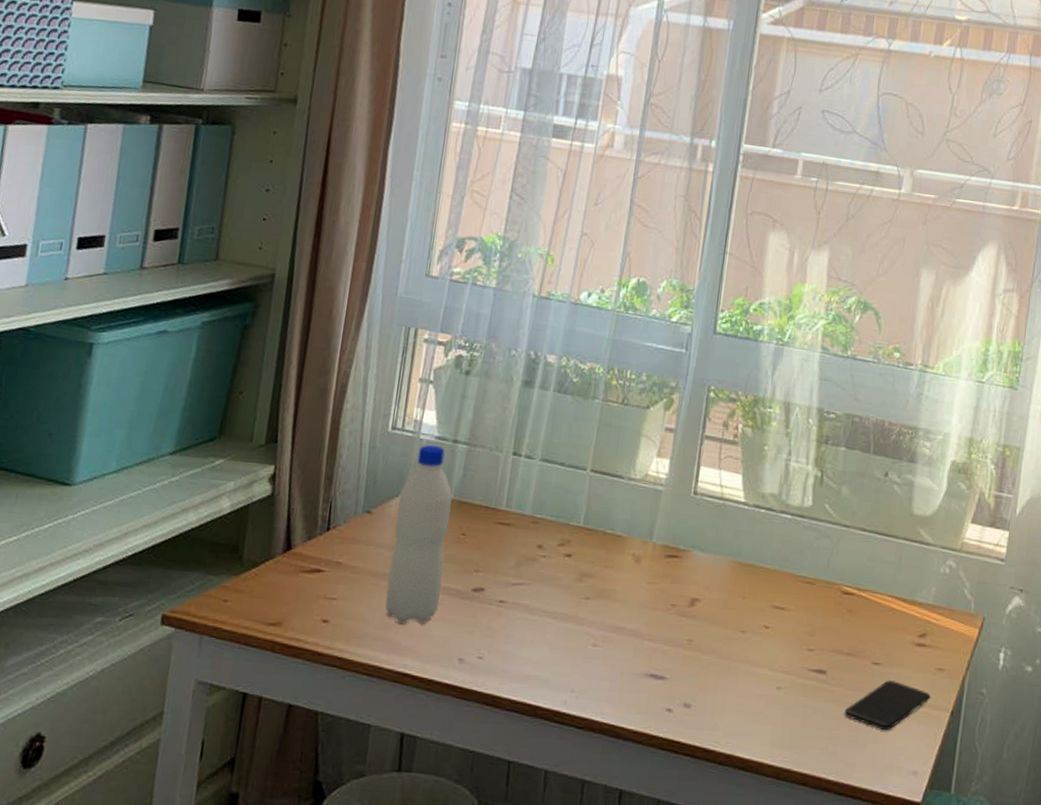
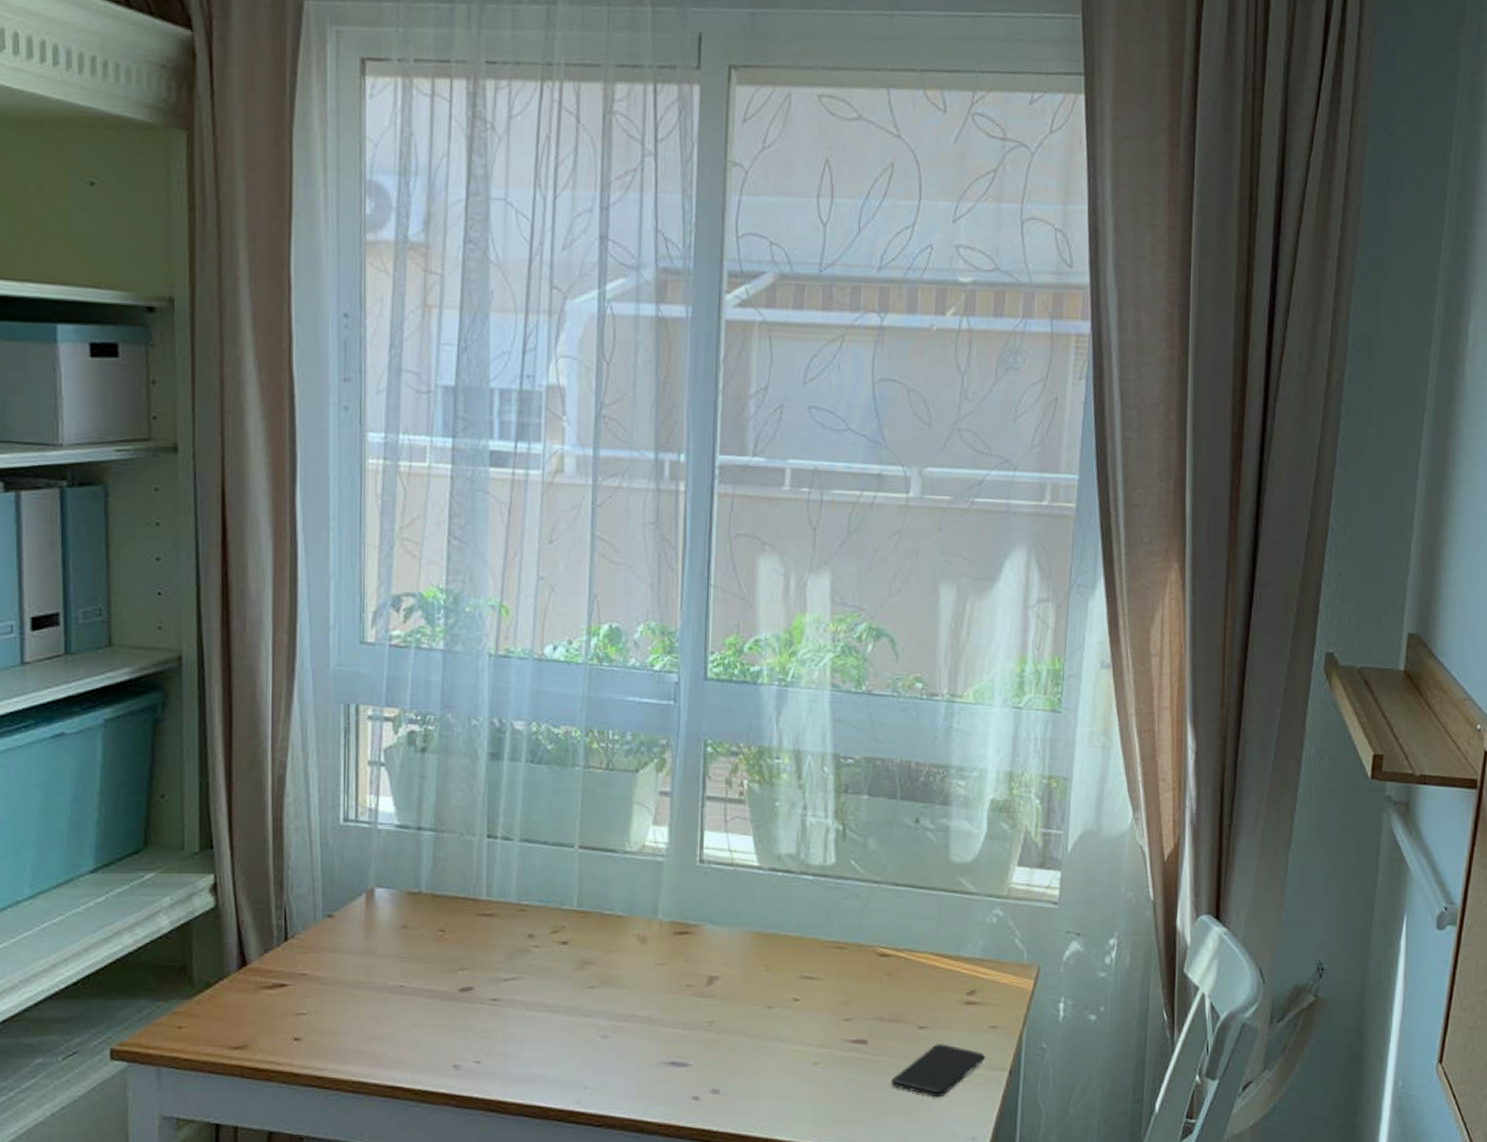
water bottle: present [384,445,453,625] -> none [361,836,425,1035]

